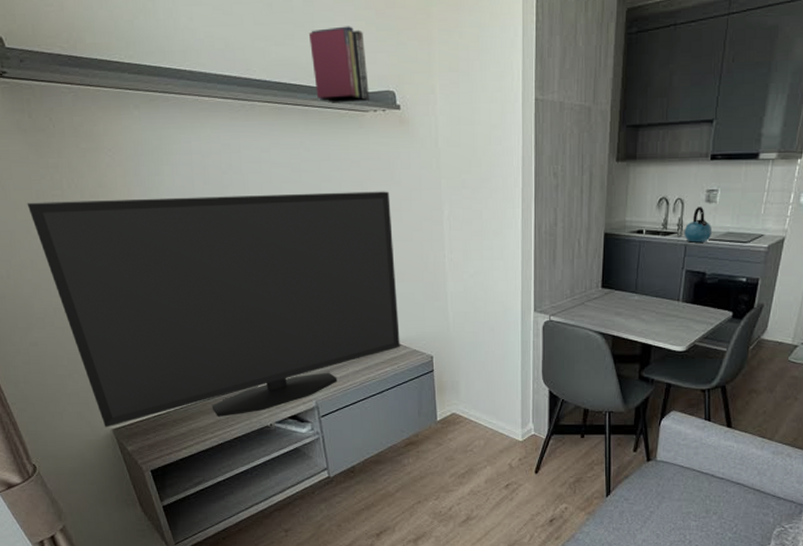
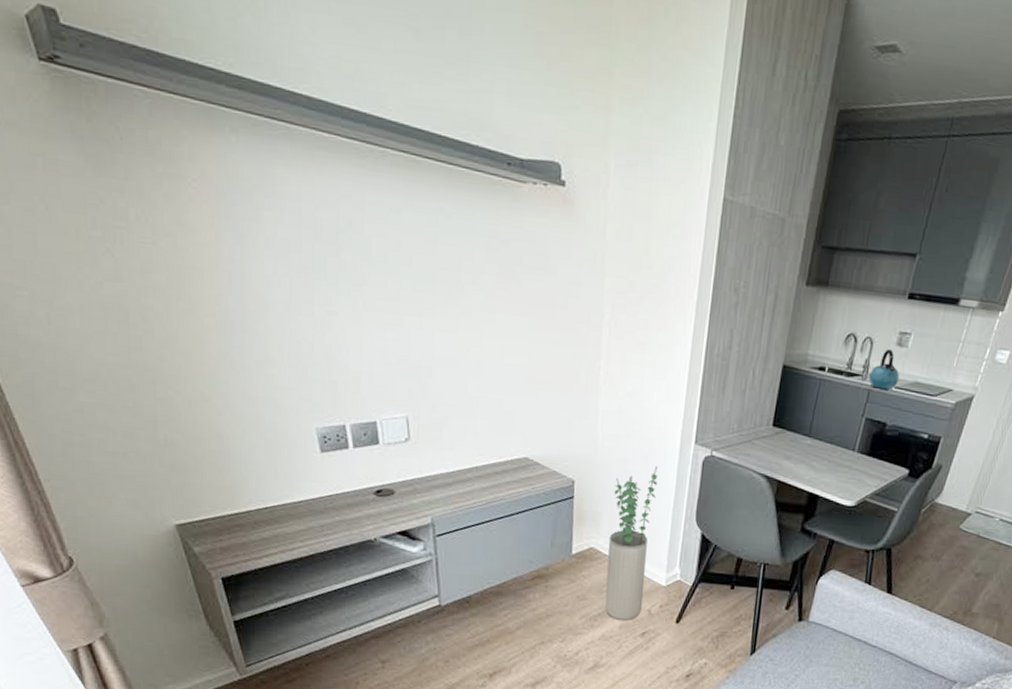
television: present [27,191,400,428] -> none [78,231,543,524]
books: present [308,26,369,103] -> none [461,71,530,170]
vase: none [467,335,505,476] -> present [605,465,658,621]

